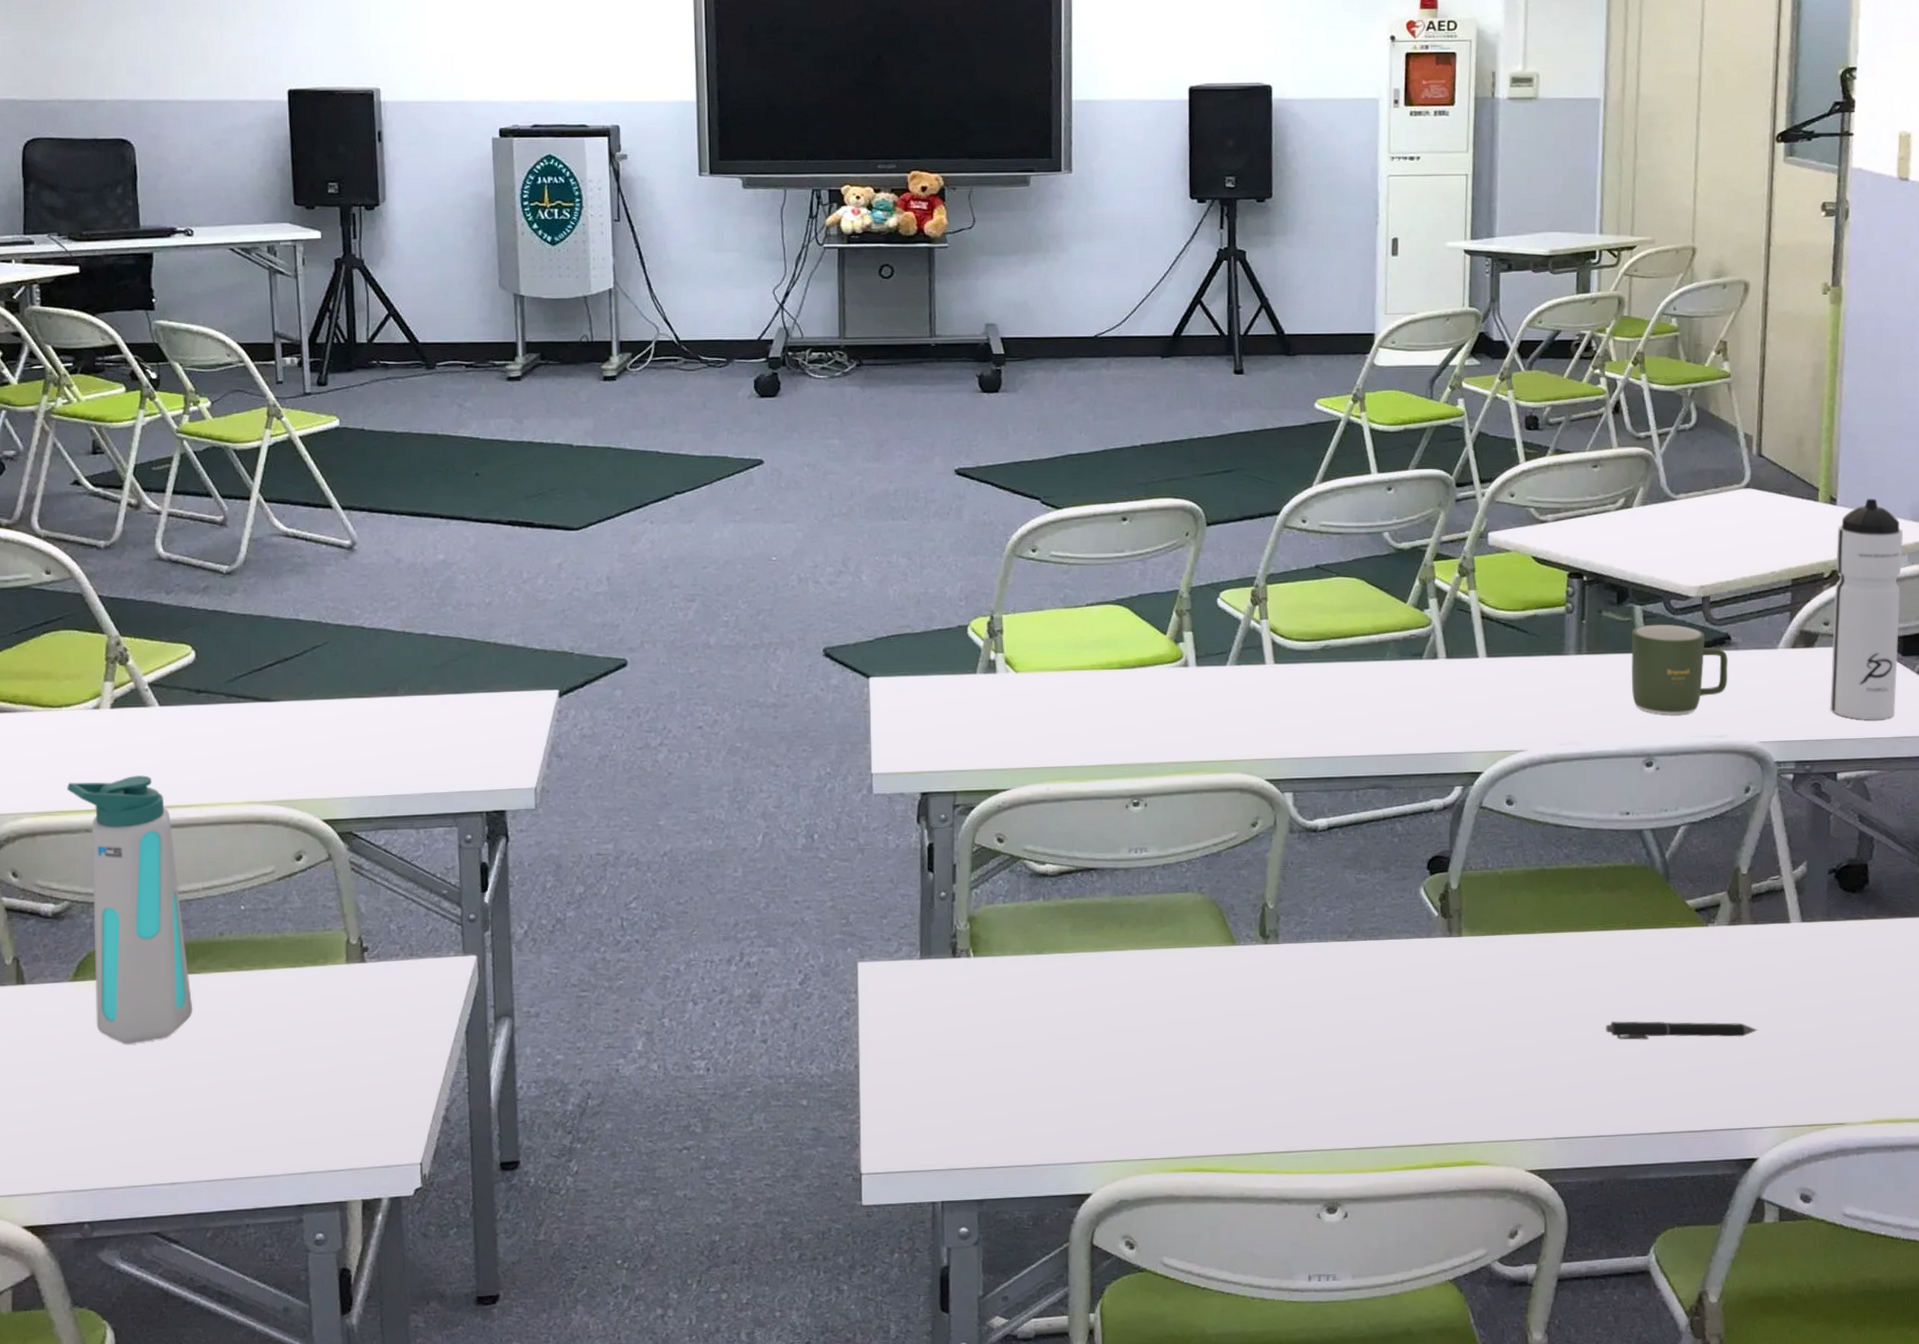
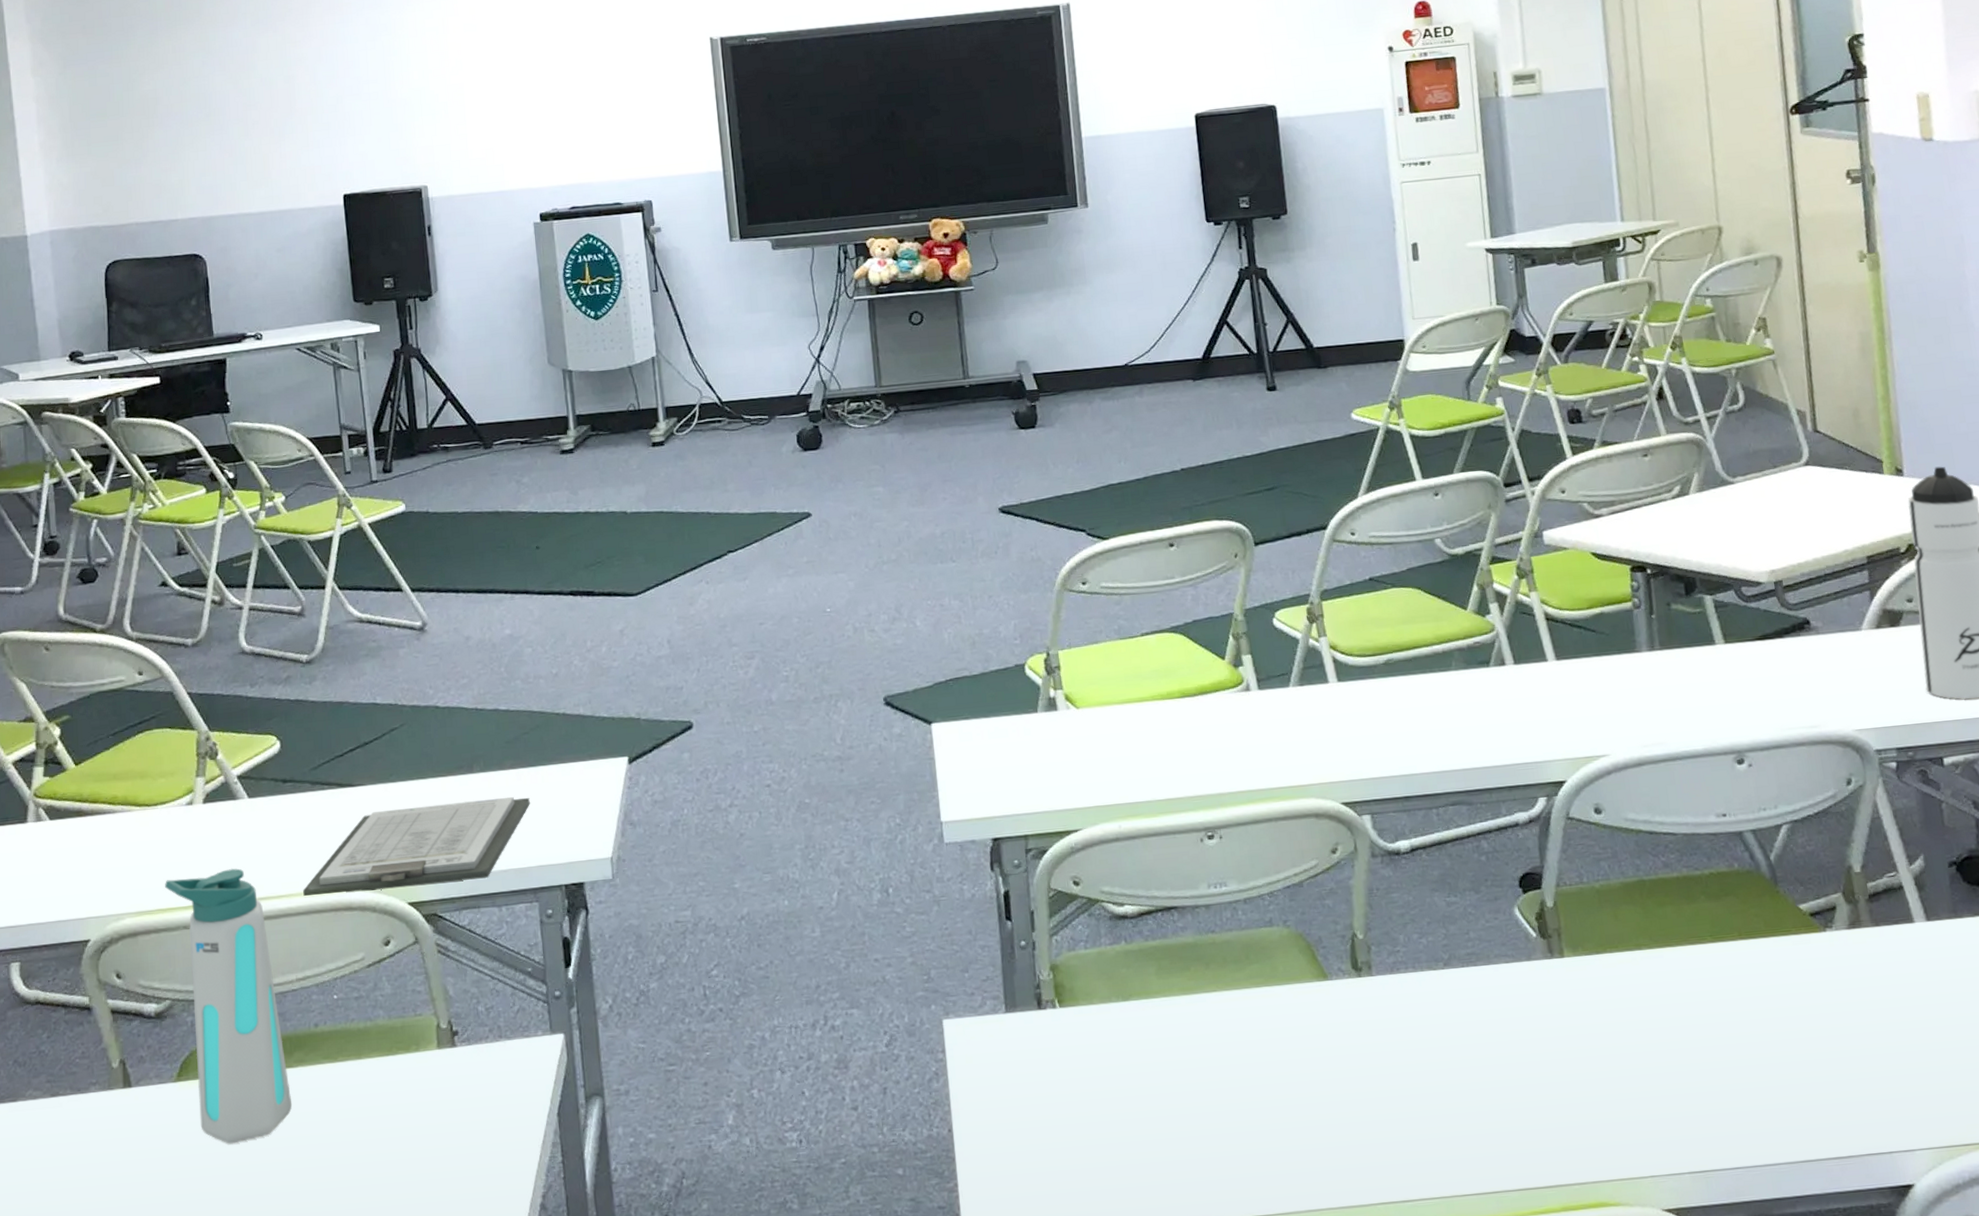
clipboard: none [213,722,455,808] -> present [303,797,530,897]
pen: present [1606,1020,1758,1041] -> none [1729,1035,1895,1061]
mug: present [1631,624,1728,715] -> none [1705,612,1813,708]

